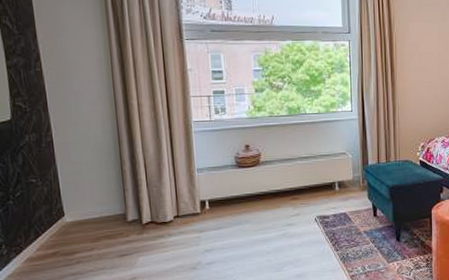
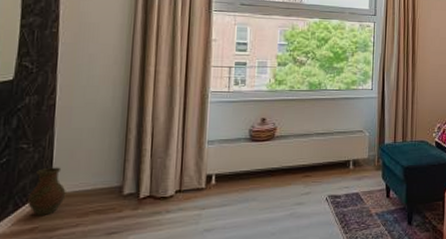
vase: none [45,198,78,241] -> present [27,167,66,215]

